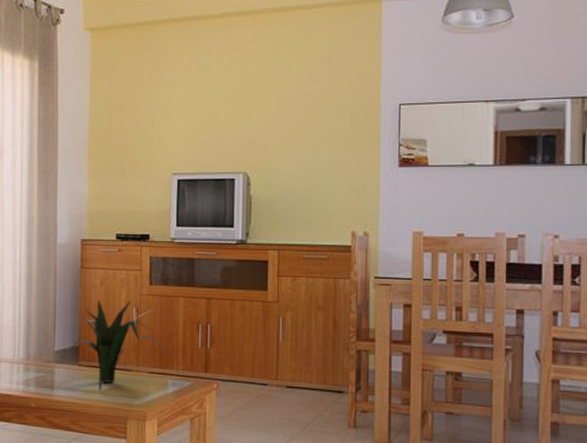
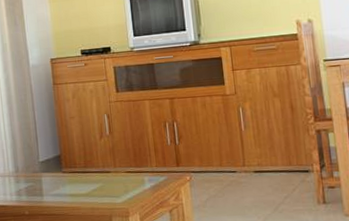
plant: present [61,300,172,391] -> none [45,109,145,194]

